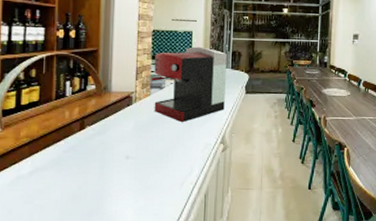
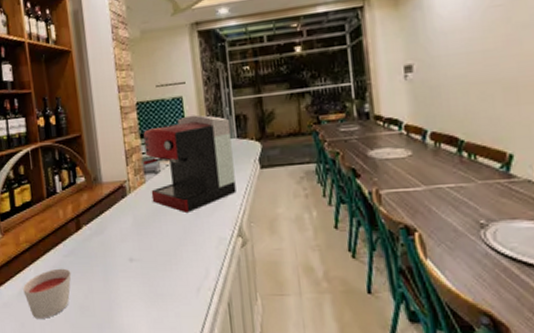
candle: none [16,162,69,206] -> present [23,268,72,318]

